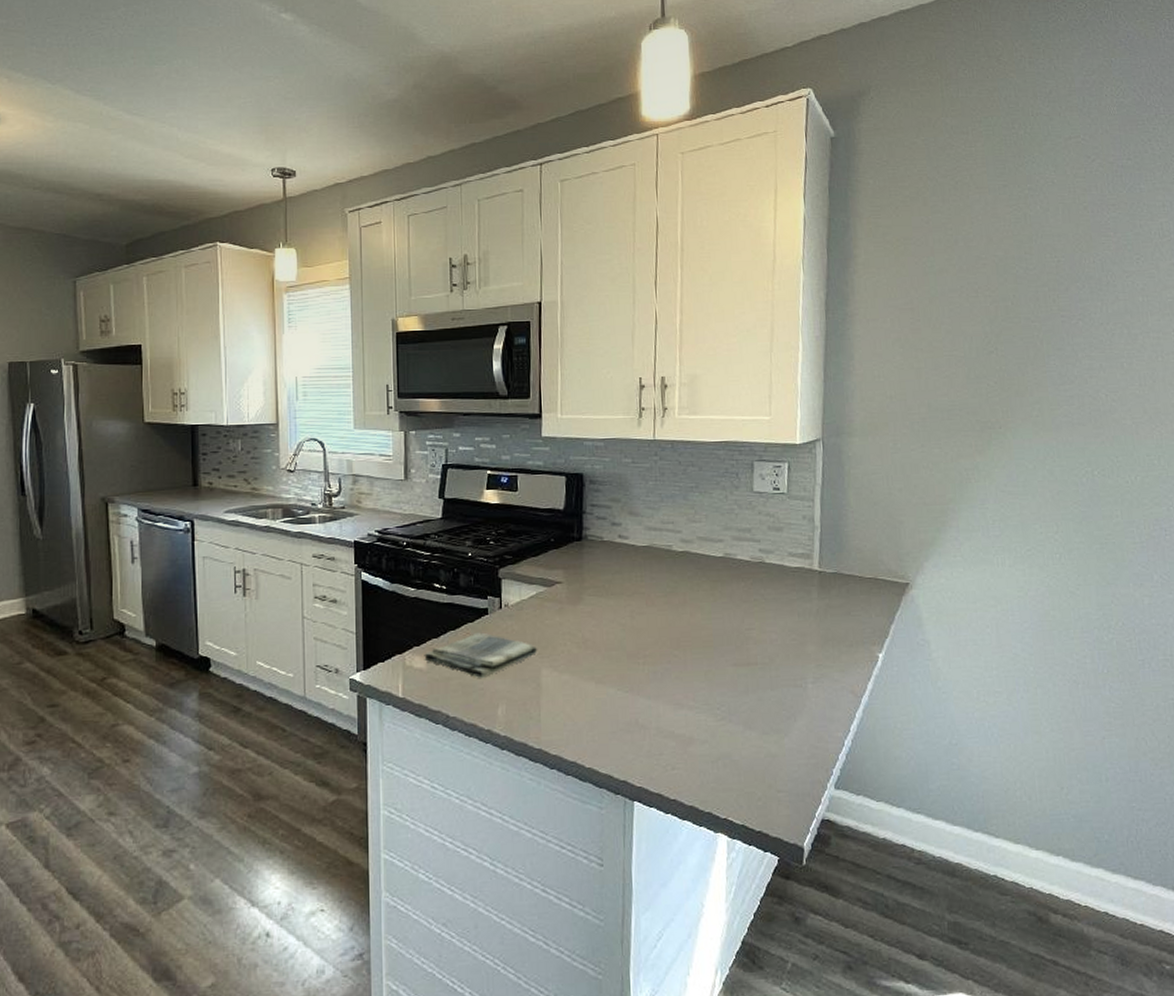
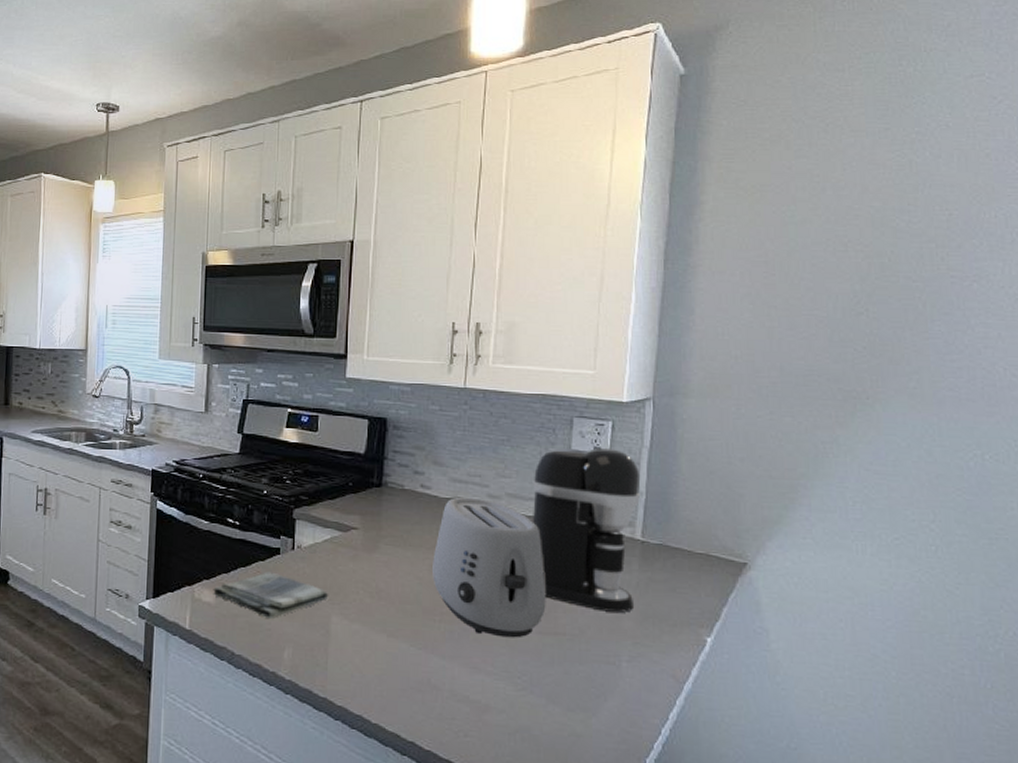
toaster: none [634,544,739,673] -> present [433,497,546,638]
coffee maker: none [721,487,816,639] -> present [533,447,641,613]

